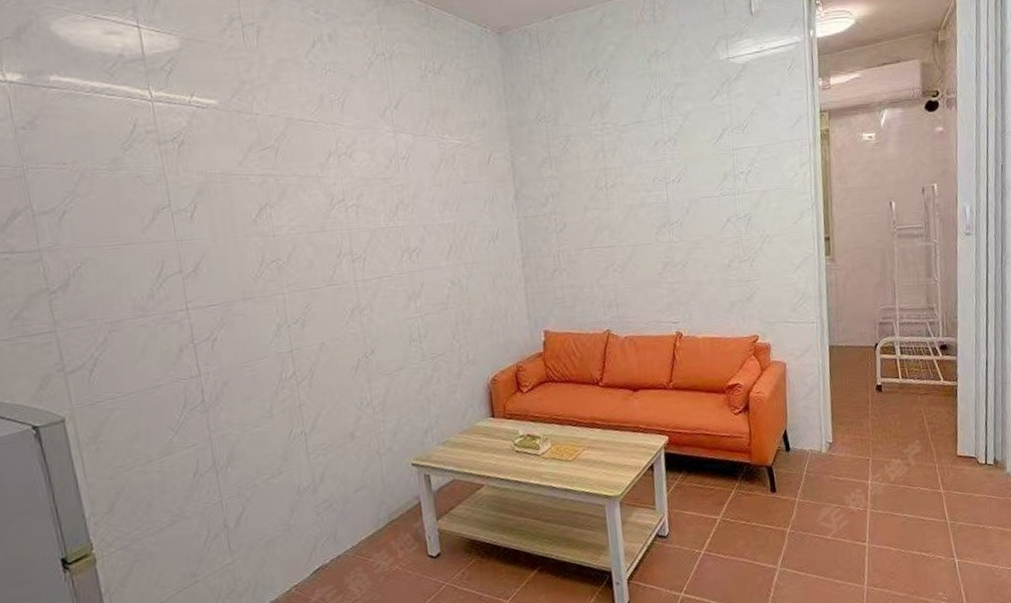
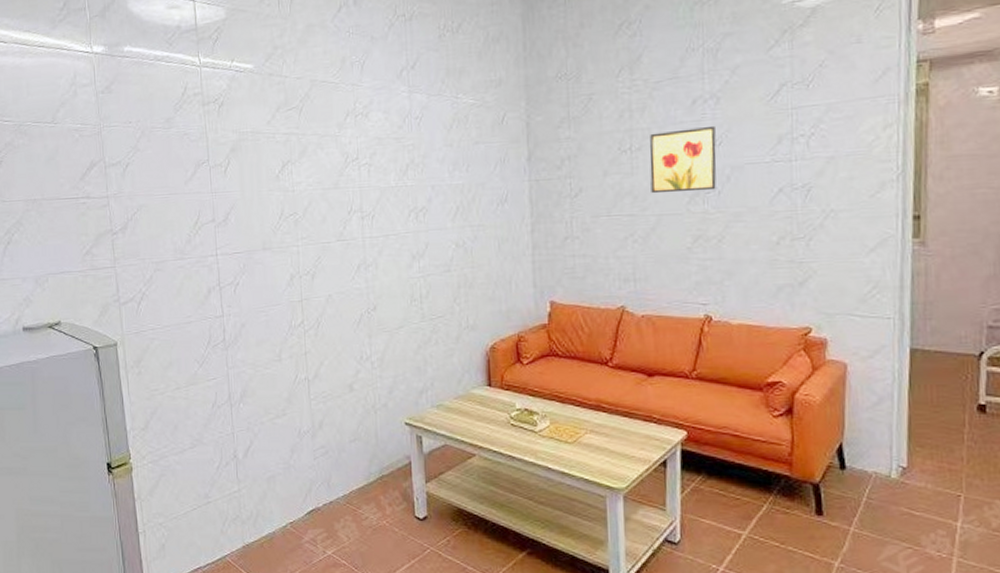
wall art: none [622,164,679,227] -> present [649,125,717,194]

